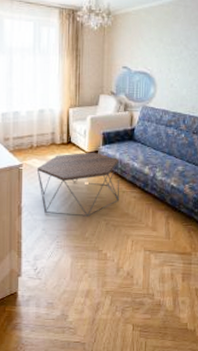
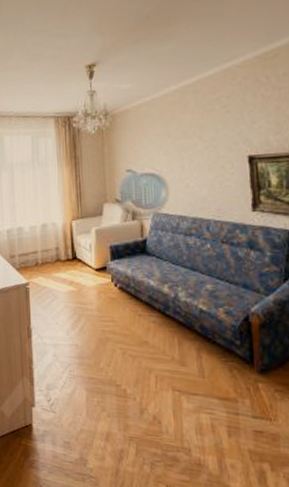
coffee table: present [37,152,120,217] -> none [44,268,135,344]

